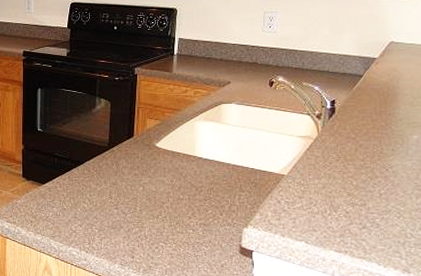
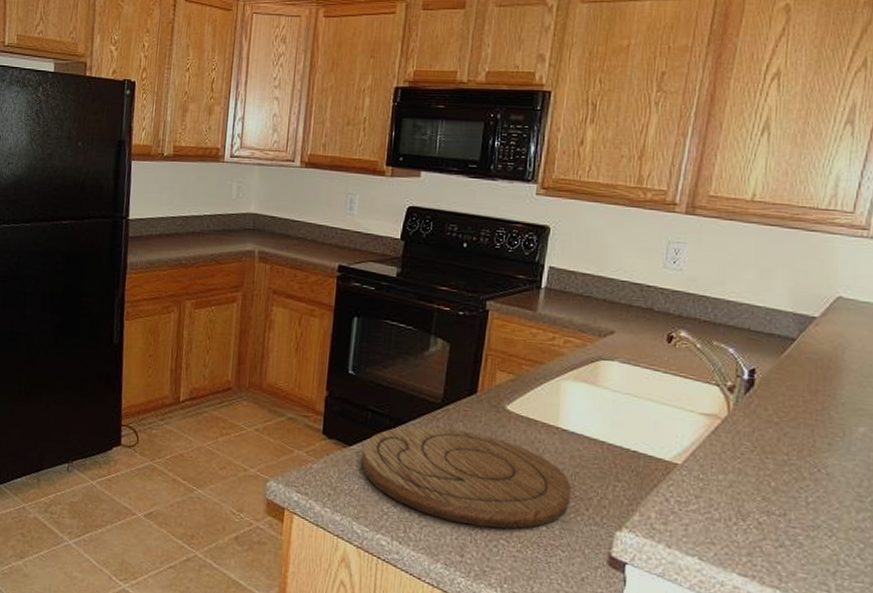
cutting board: none [53,164,209,235] -> present [362,426,572,529]

